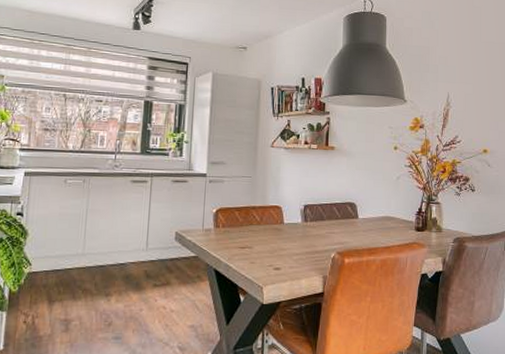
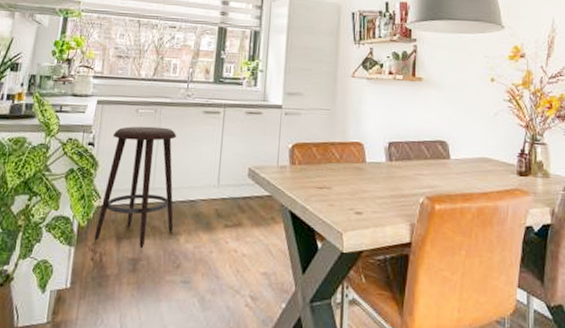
stool: none [26,196,106,310] -> present [94,126,177,249]

